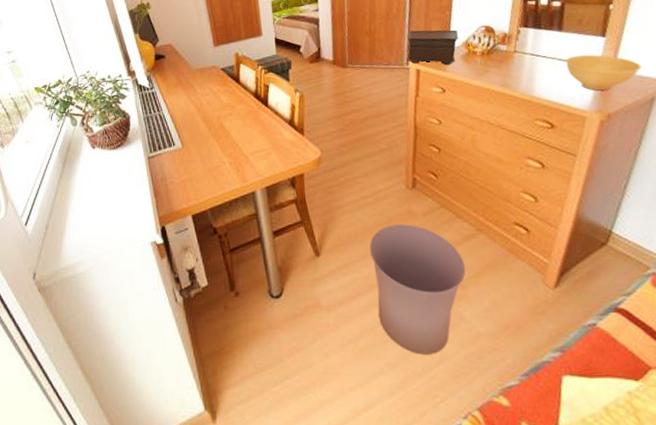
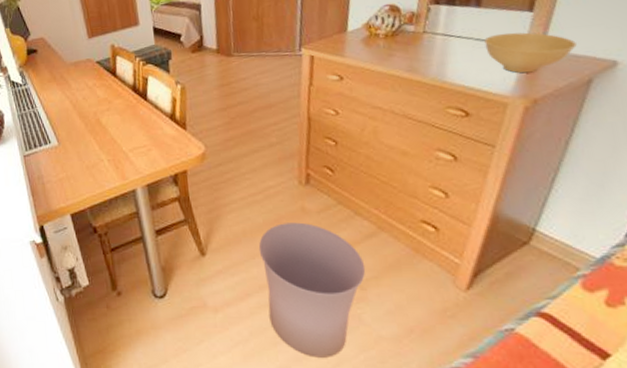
jewelry box: present [407,29,458,65] -> none [300,10,358,50]

